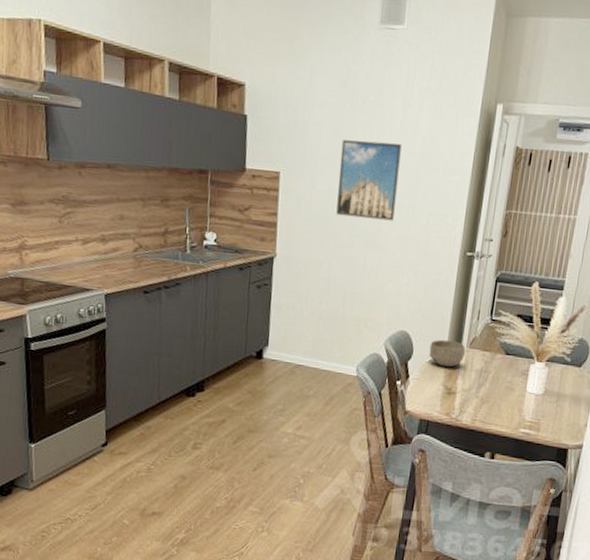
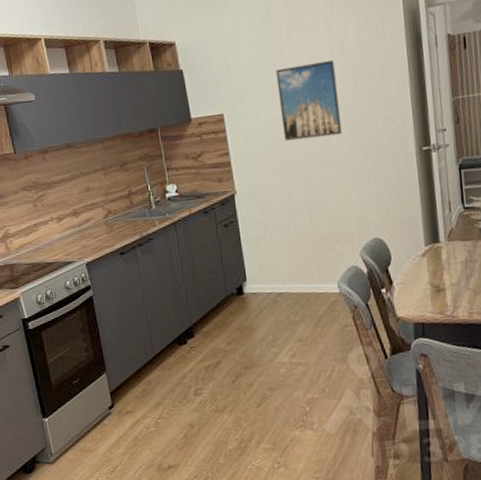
bowl: present [429,339,466,368] -> none [406,237,446,266]

